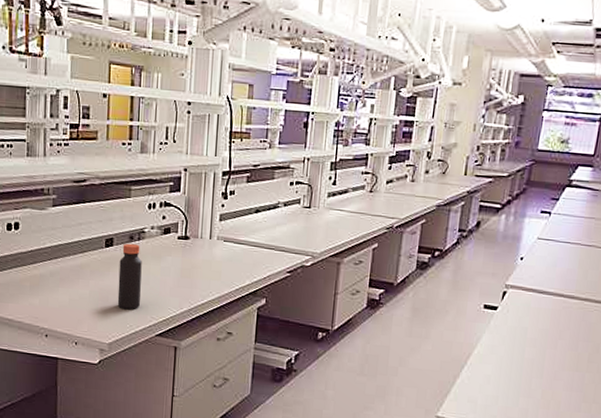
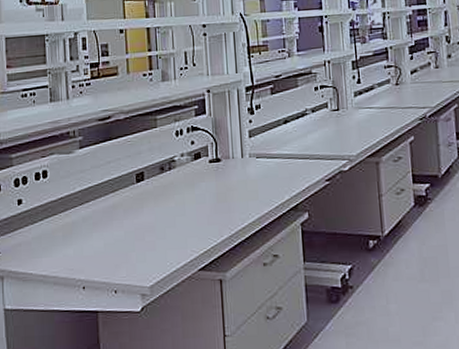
bottle: present [117,243,142,310] -> none [152,174,178,246]

